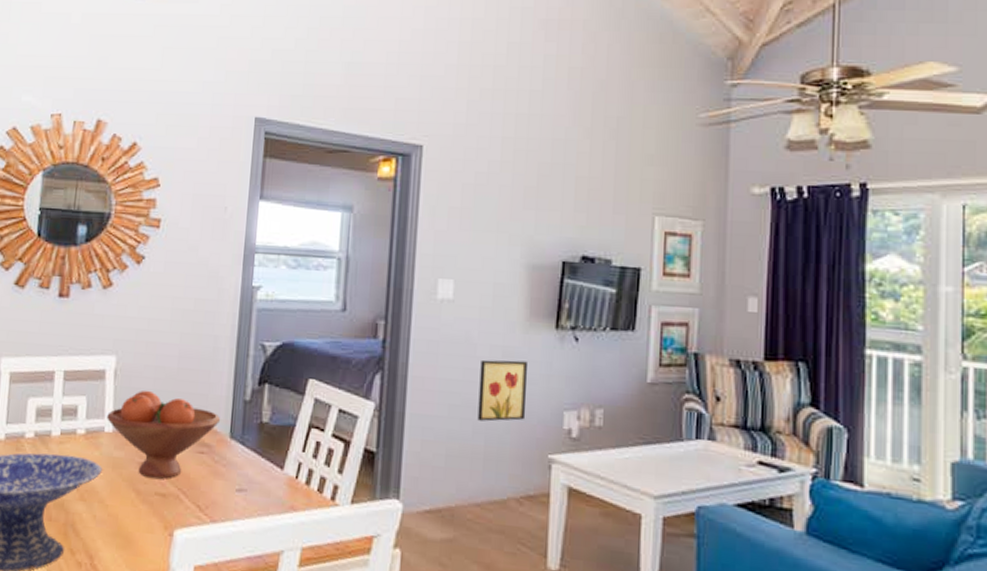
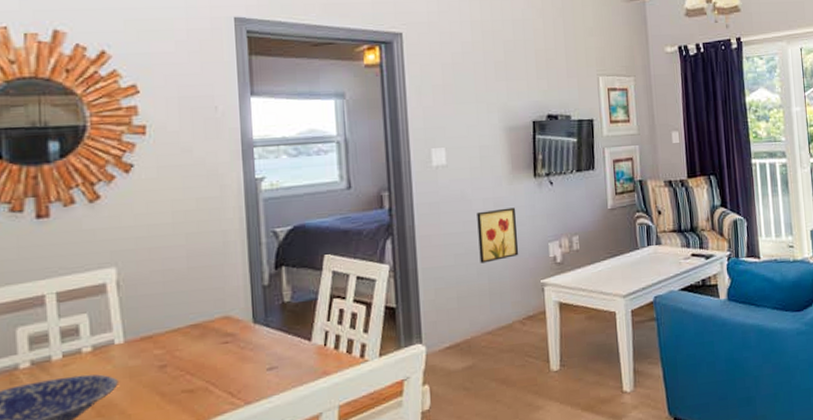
fruit bowl: present [107,390,221,479] -> none [115,294,242,379]

